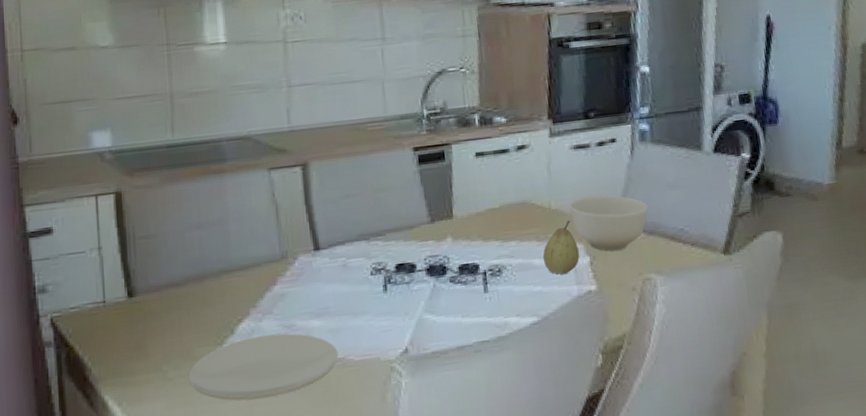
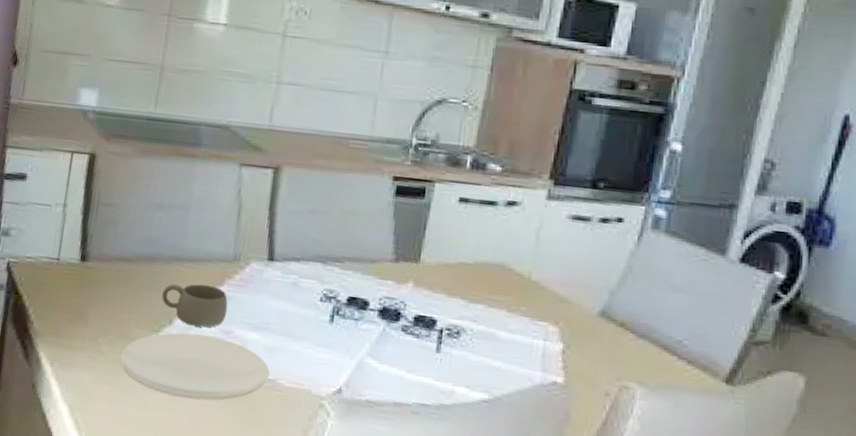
cup: none [218,287,286,330] -> present [162,283,228,328]
fruit: present [543,220,580,274] -> none [509,297,553,356]
bowl: present [569,195,648,251] -> none [551,276,645,345]

